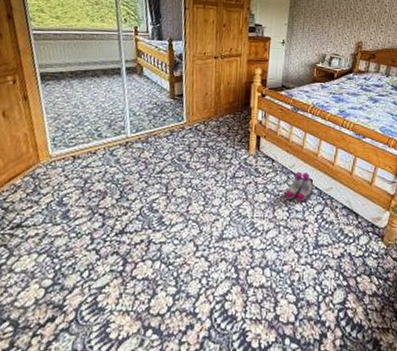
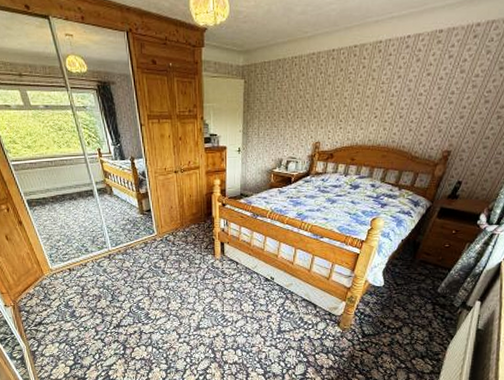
boots: present [286,171,314,201] -> none [250,271,275,296]

